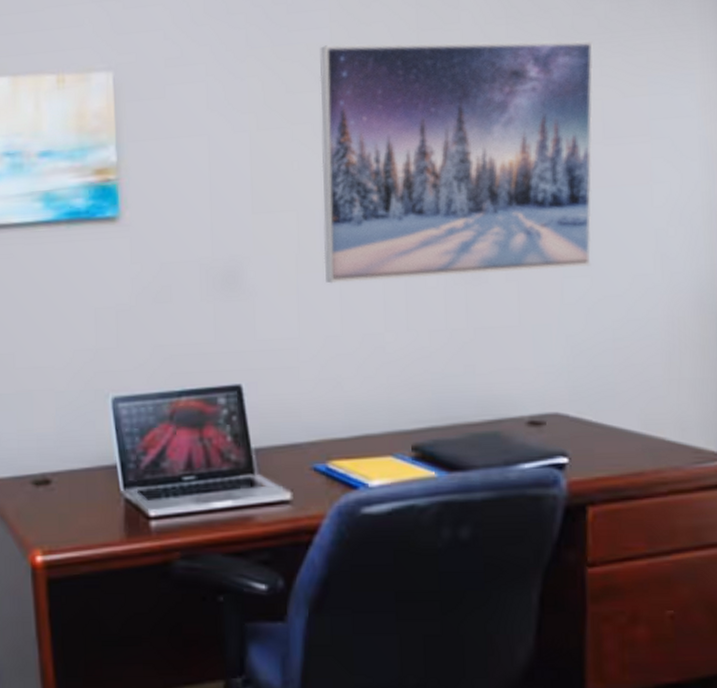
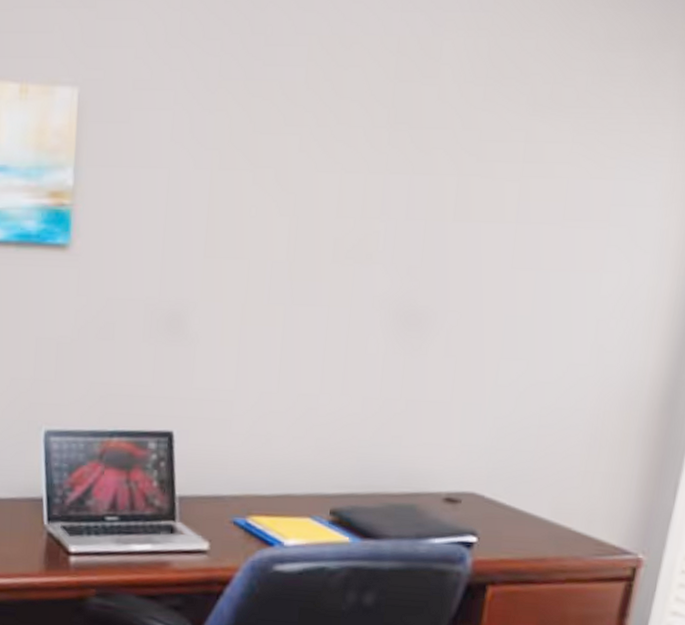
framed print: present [319,40,594,284] -> none [268,85,569,350]

